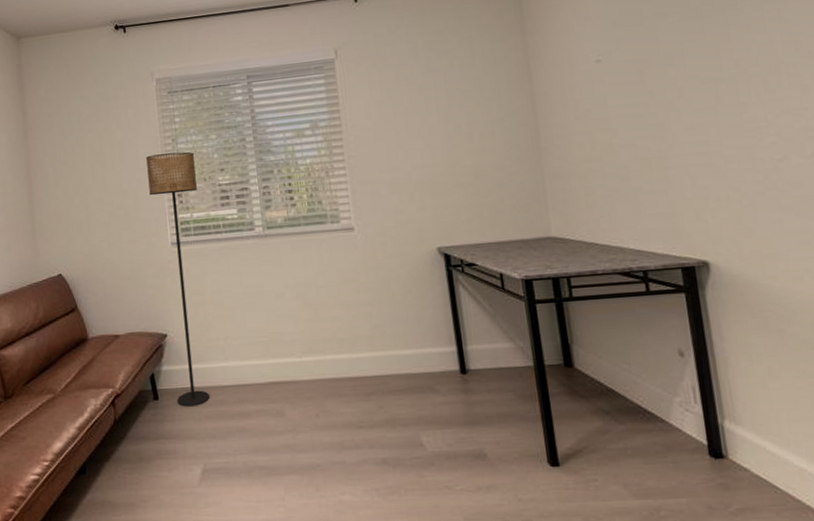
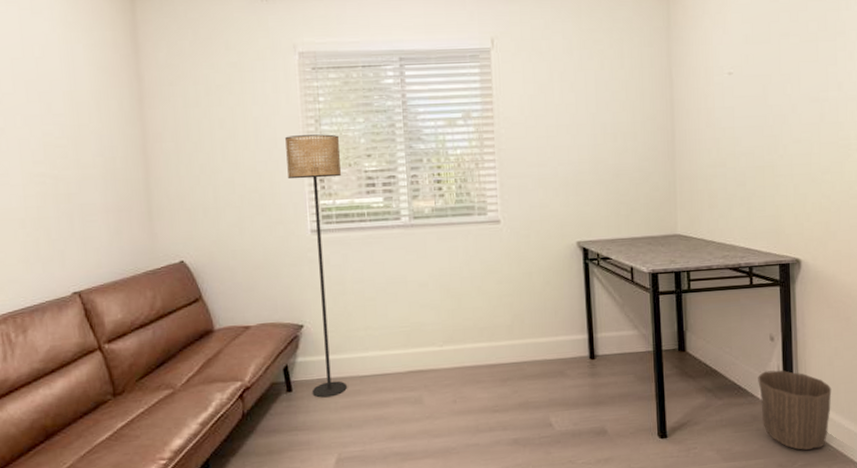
waste basket: none [667,391,772,491] -> present [758,370,832,451]

